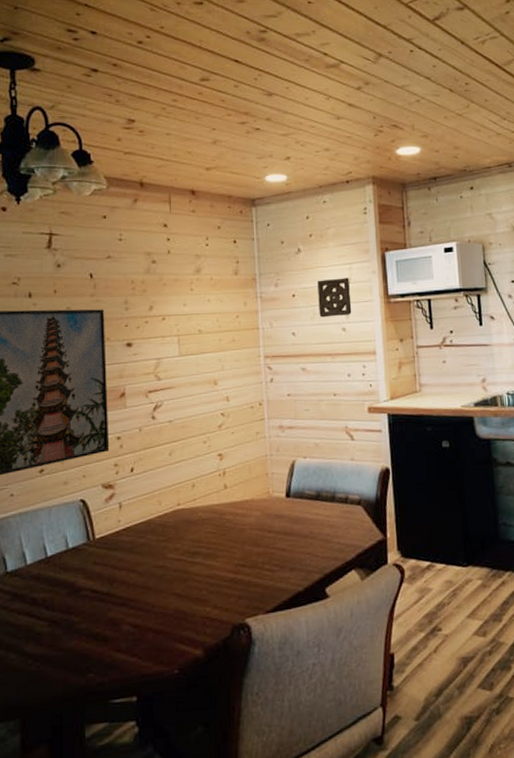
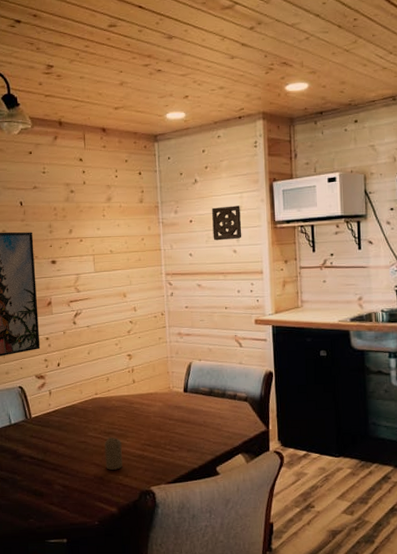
candle: none [188,558,210,601] -> present [104,437,122,470]

